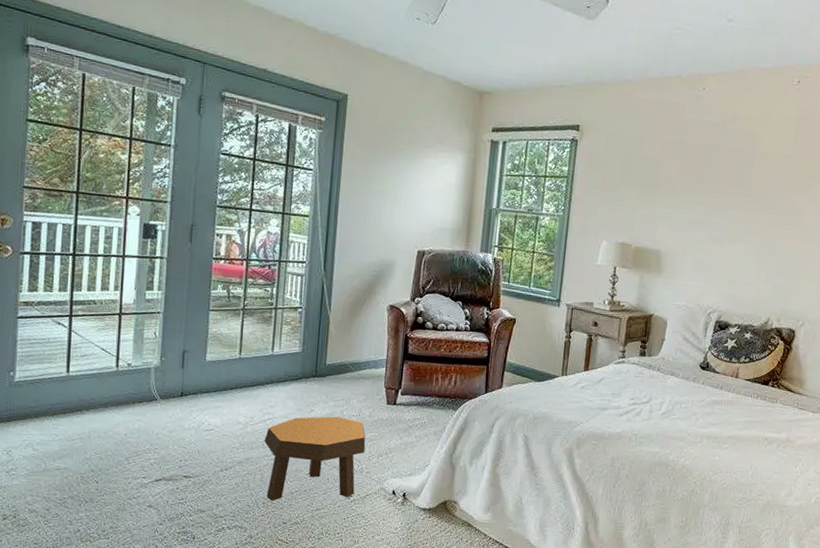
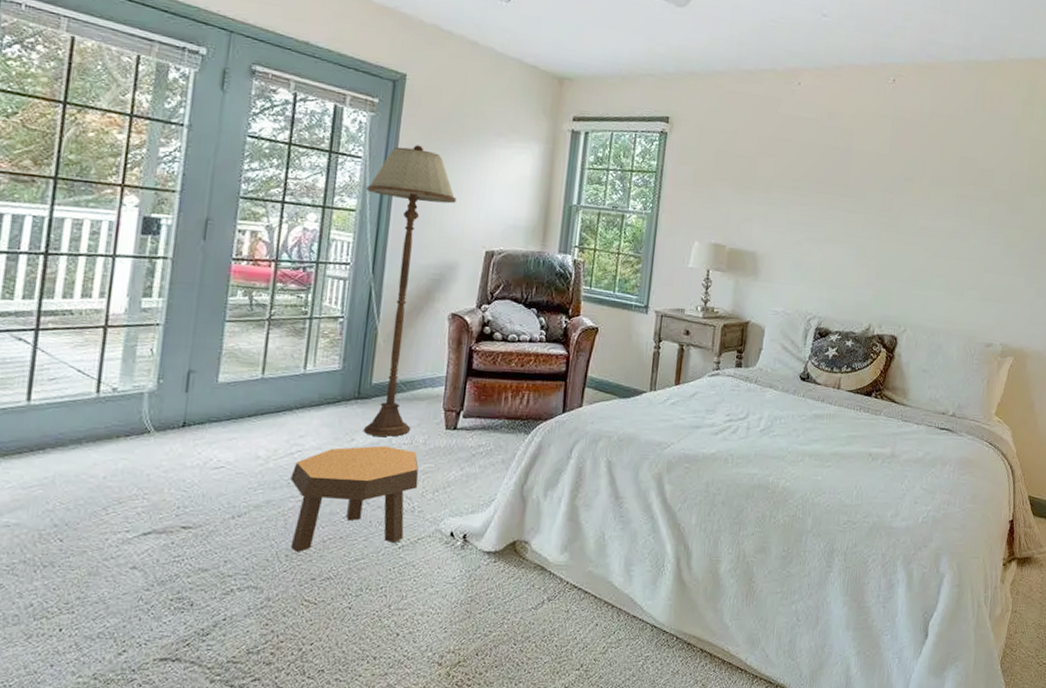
floor lamp: none [317,157,392,409] -> present [364,145,456,437]

